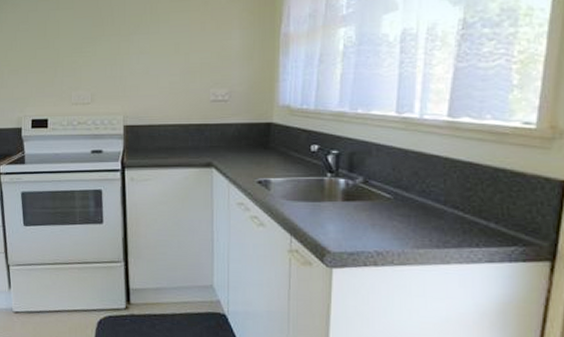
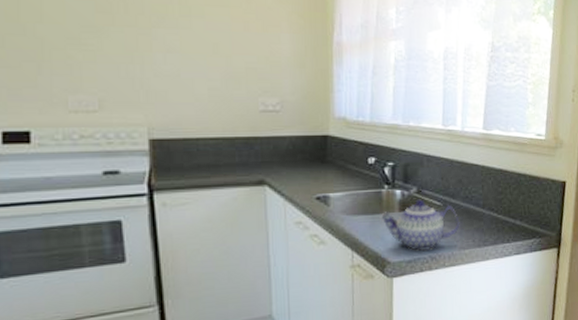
teapot: none [322,189,414,244] -> present [381,199,460,251]

